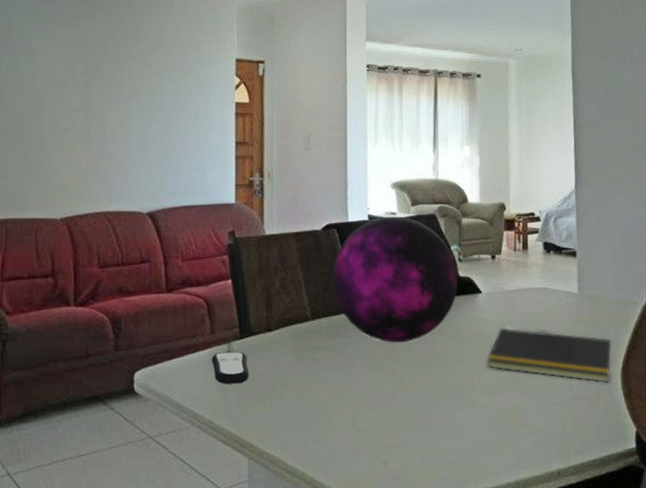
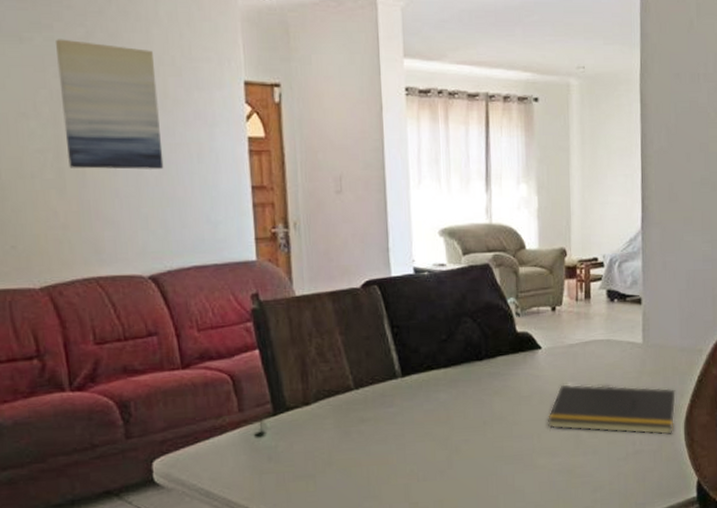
wall art: none [94,26,168,126] -> present [55,39,164,170]
remote control: present [211,351,249,384] -> none [242,429,287,466]
decorative orb: present [332,216,458,343] -> none [375,268,516,408]

